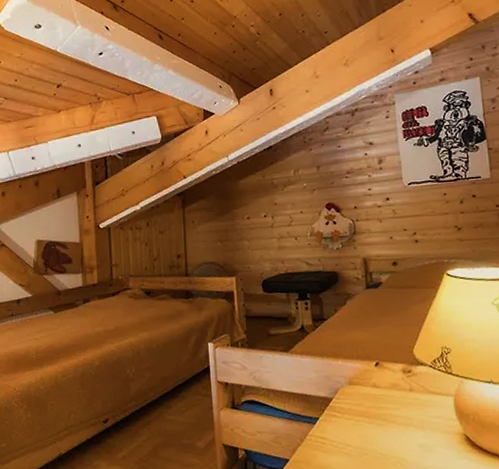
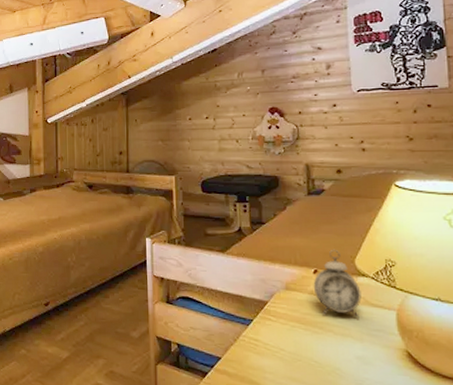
alarm clock: none [375,340,421,408] -> present [313,249,361,319]

